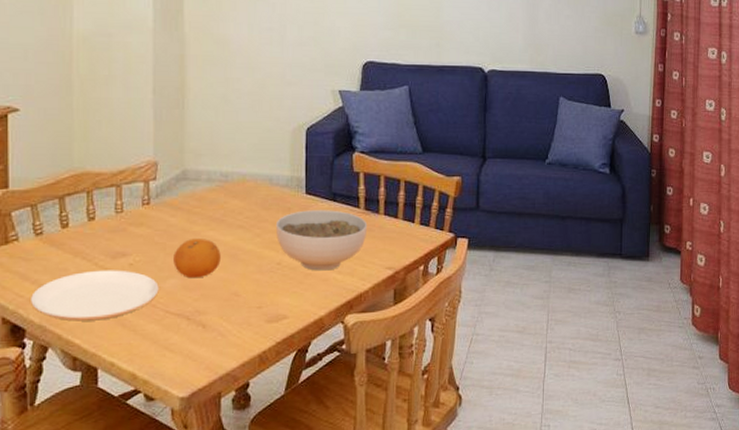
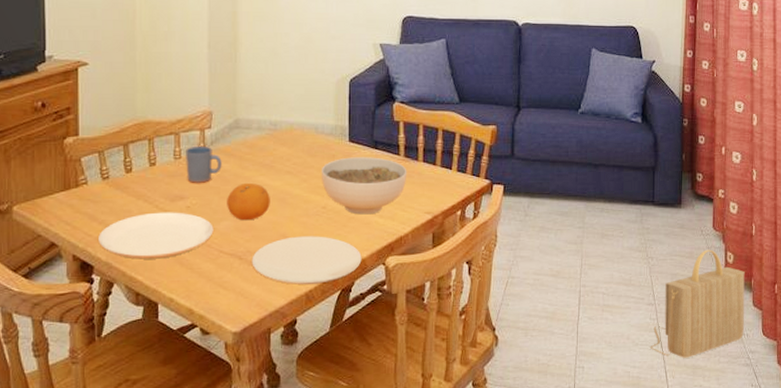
mug: none [127,198,168,239] -> present [185,145,222,183]
plate: none [200,294,319,346] -> present [252,236,362,285]
shopping bag: none [616,302,713,414] -> present [650,249,746,358]

